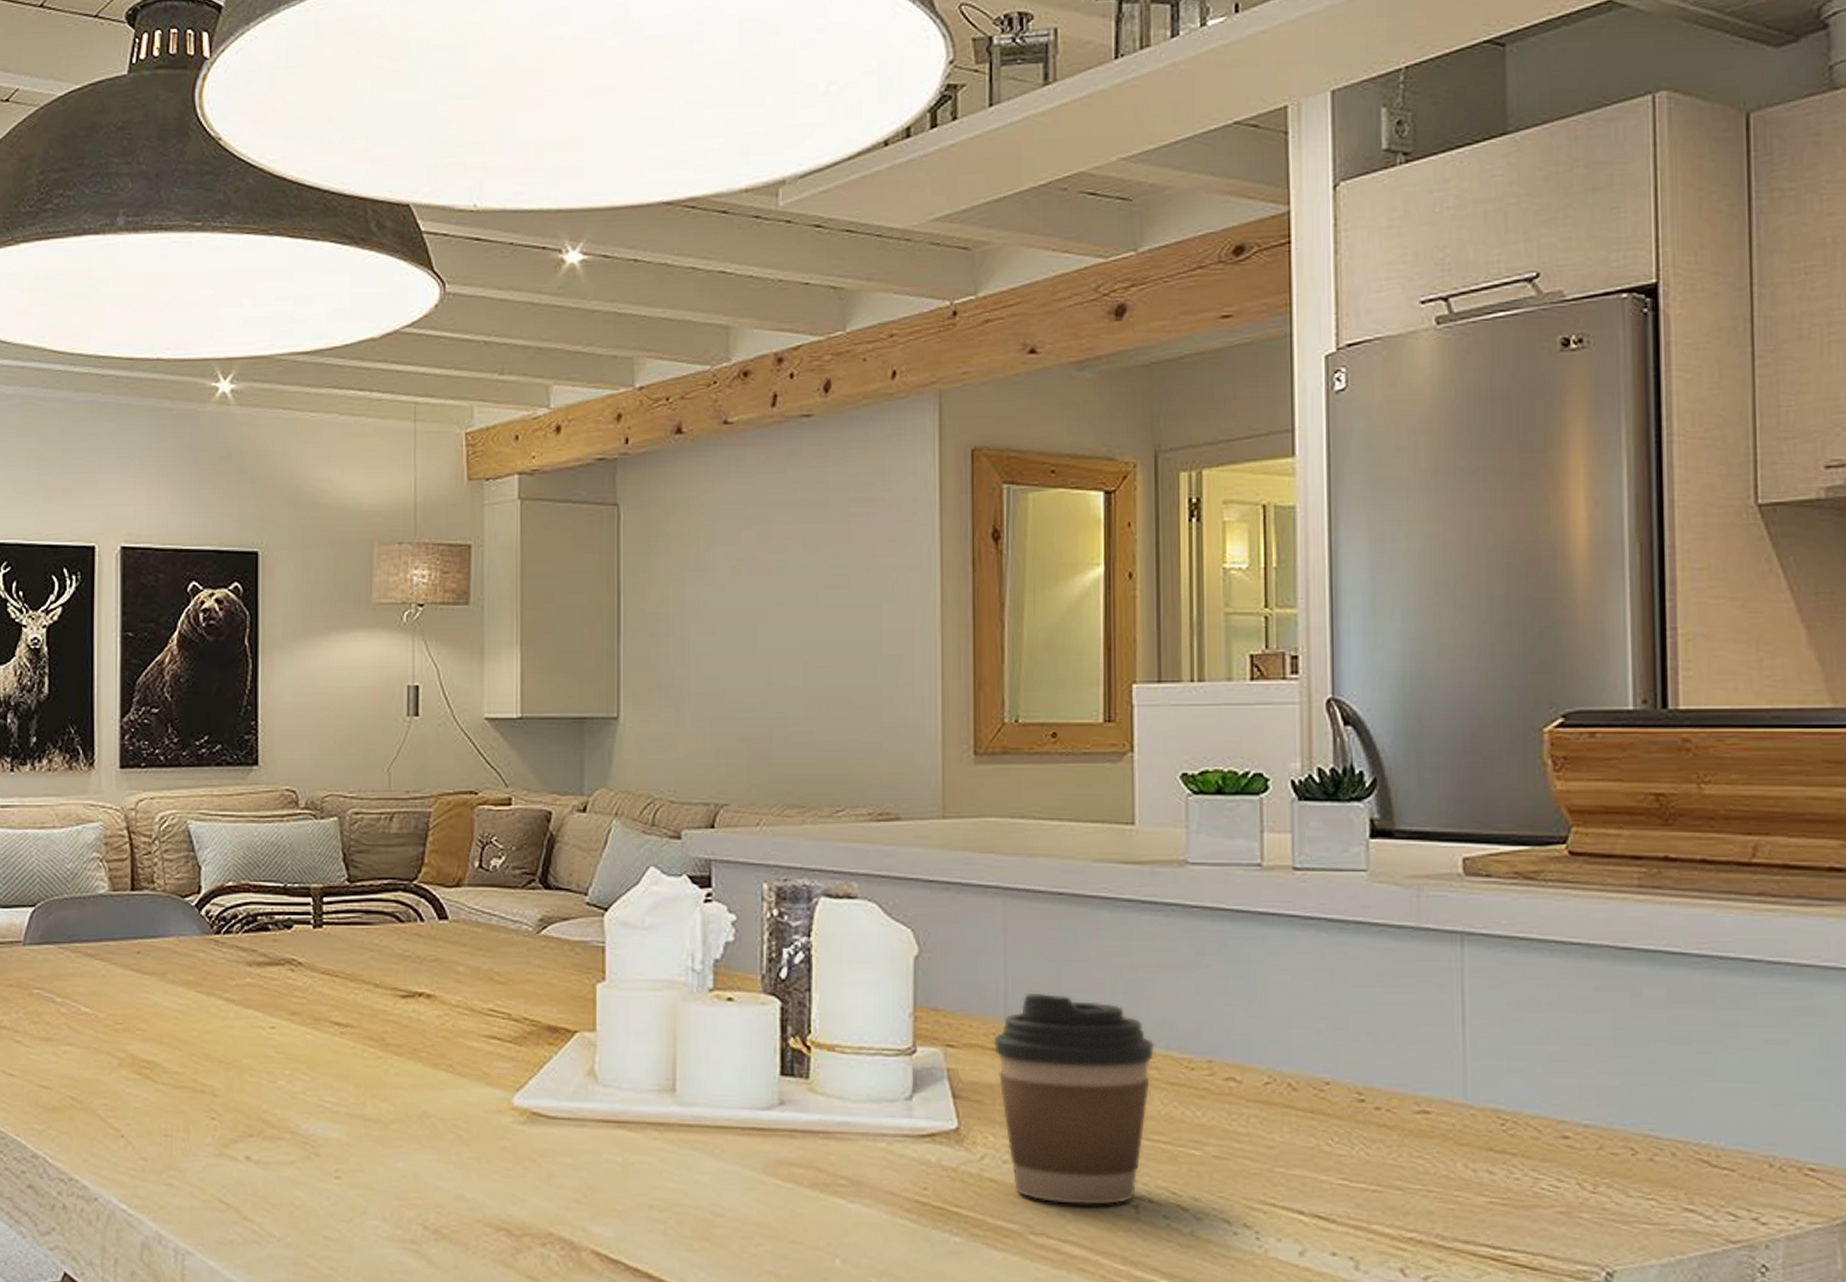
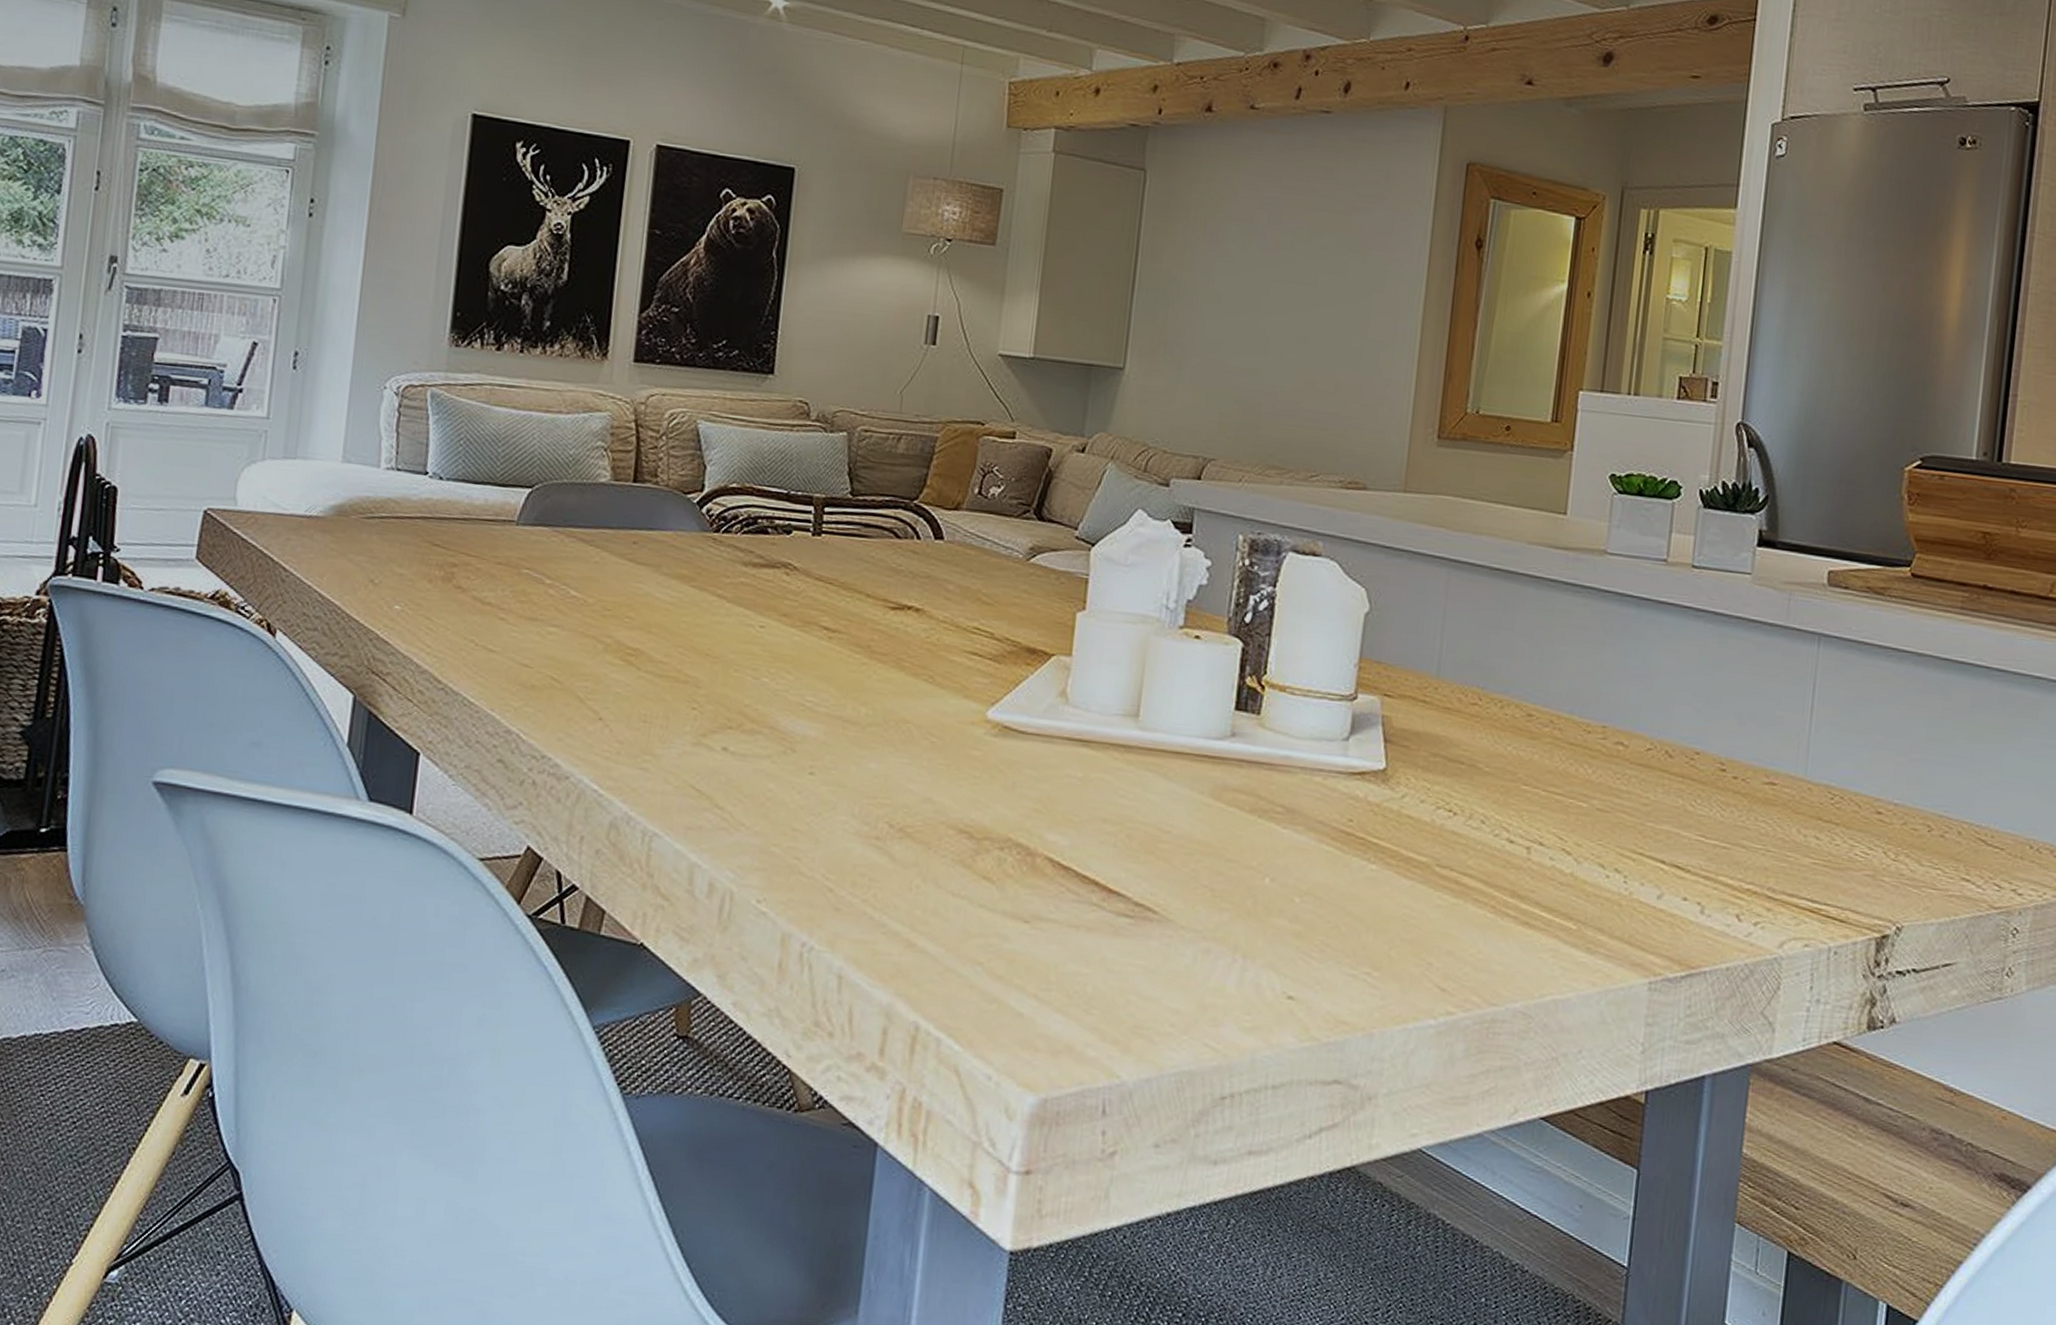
coffee cup: present [994,993,1155,1205] -> none [1425,655,1561,845]

